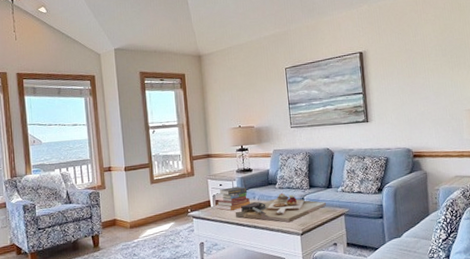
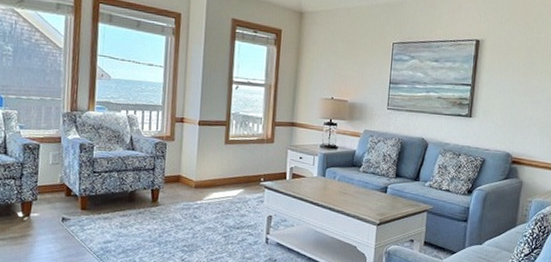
books: present [216,186,251,211] -> none [292,162,330,187]
decorative tray: present [235,193,327,223] -> none [310,177,411,210]

